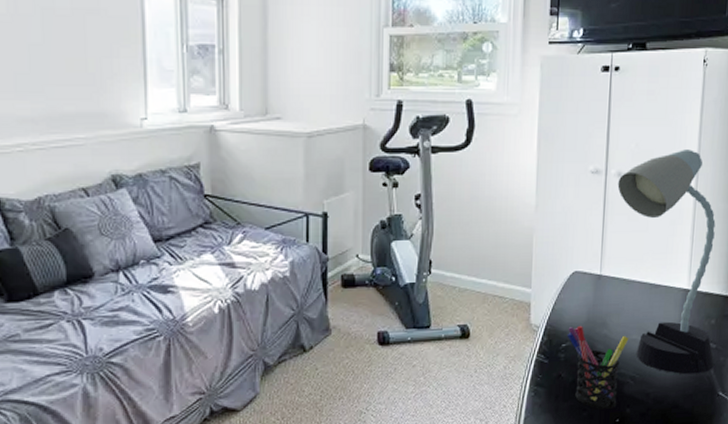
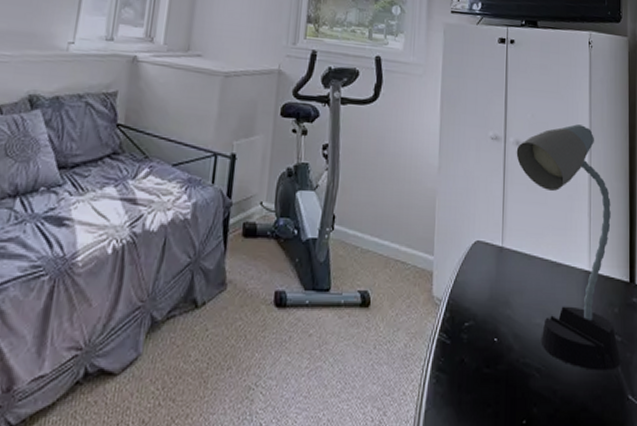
pen holder: present [568,325,629,410] -> none [470,302,533,408]

